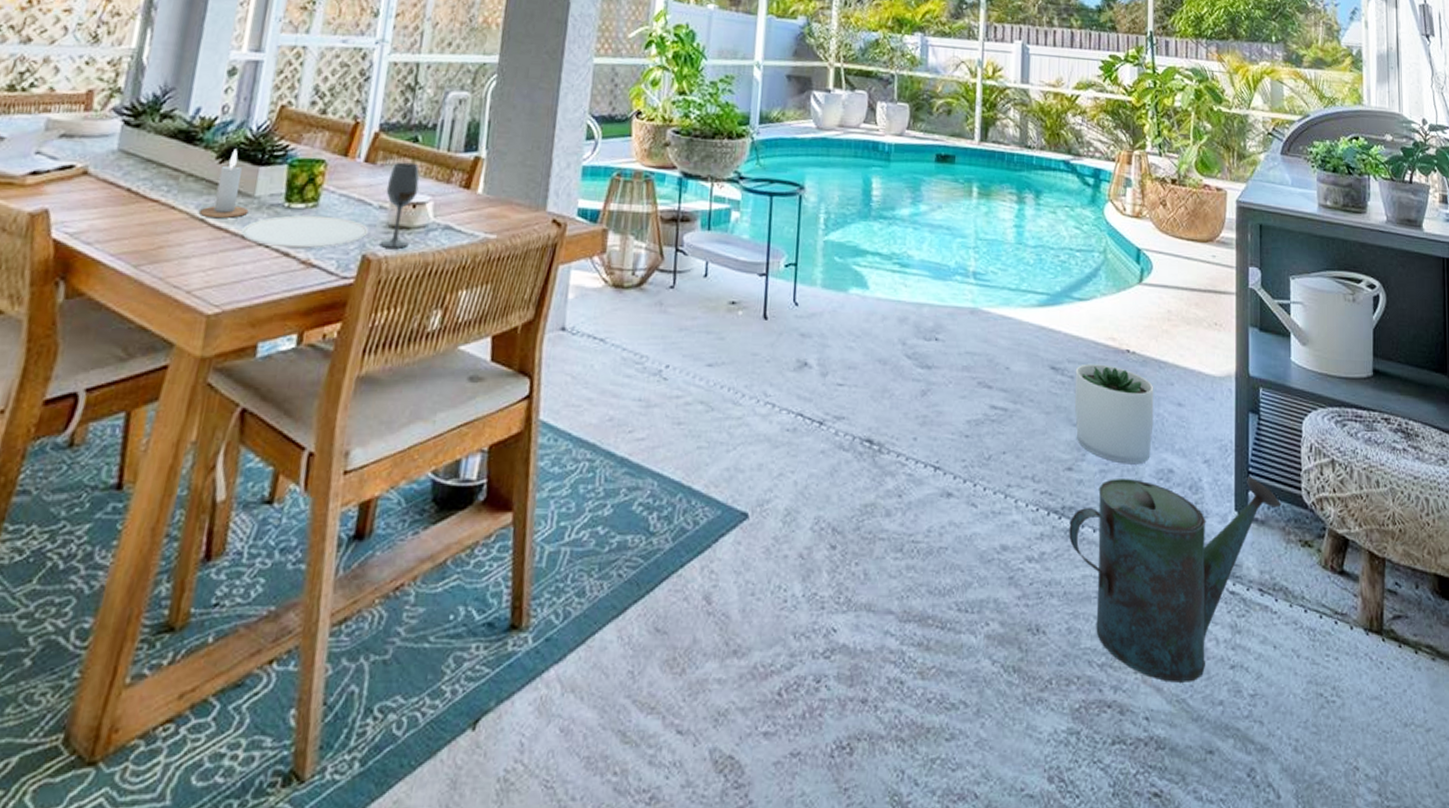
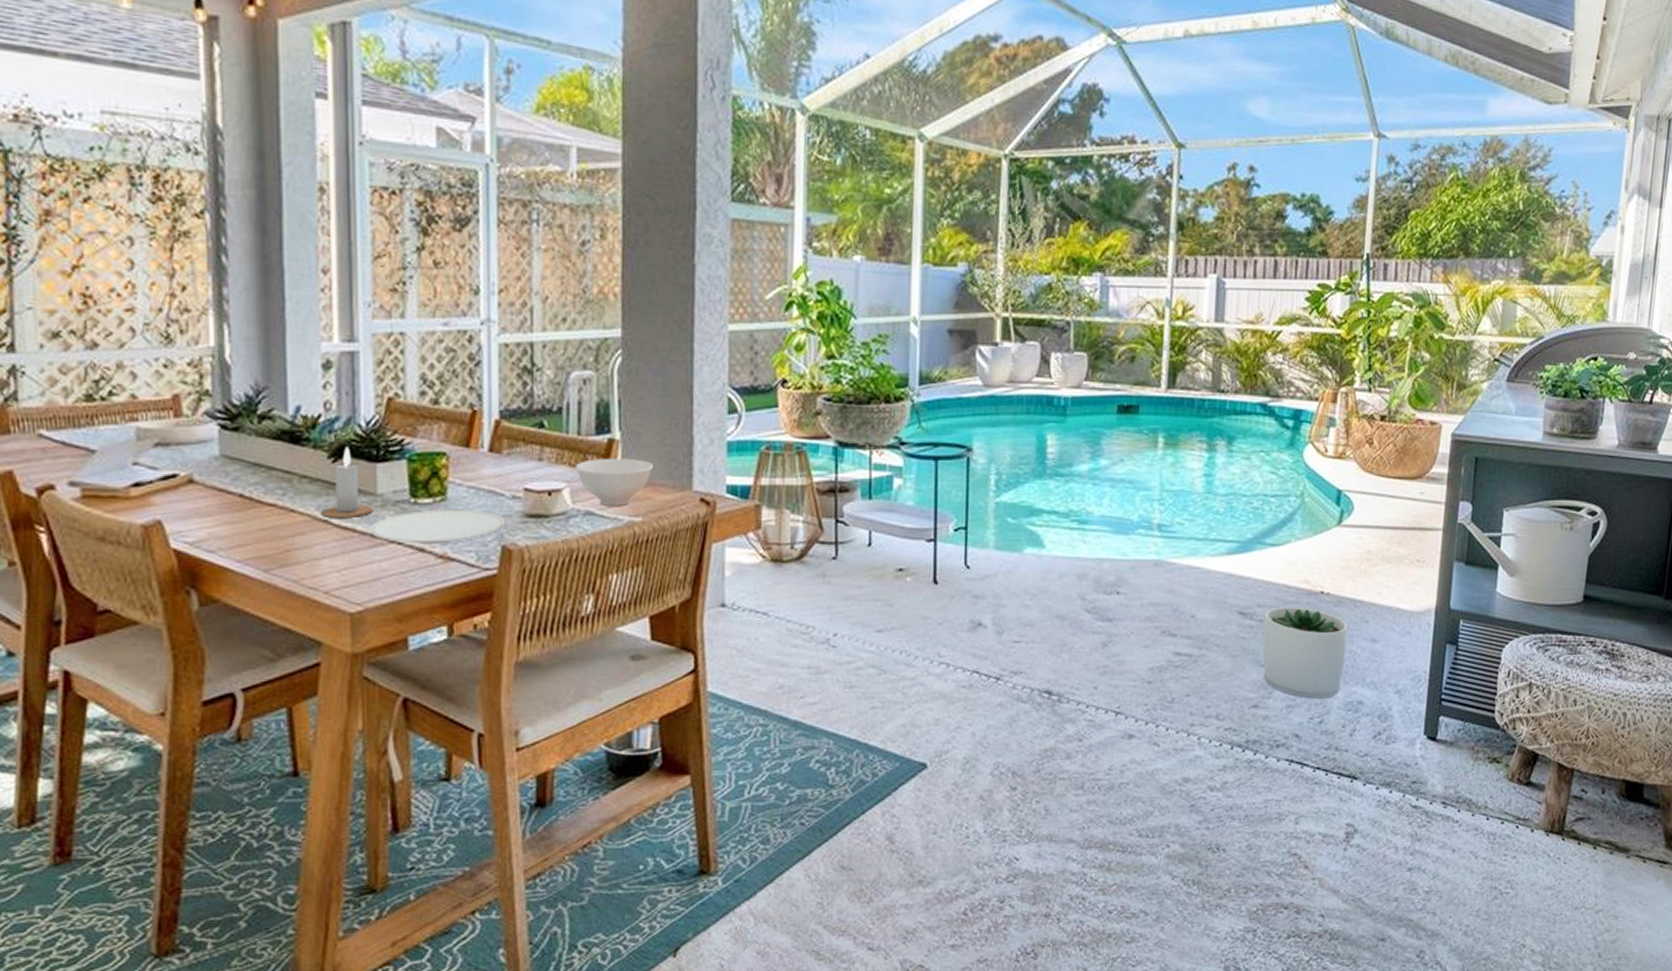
wine glass: present [379,162,420,249] -> none [517,449,552,537]
bowl: none [441,174,514,222] -> present [575,457,654,506]
watering can: present [1069,476,1281,683] -> none [1252,703,1473,885]

